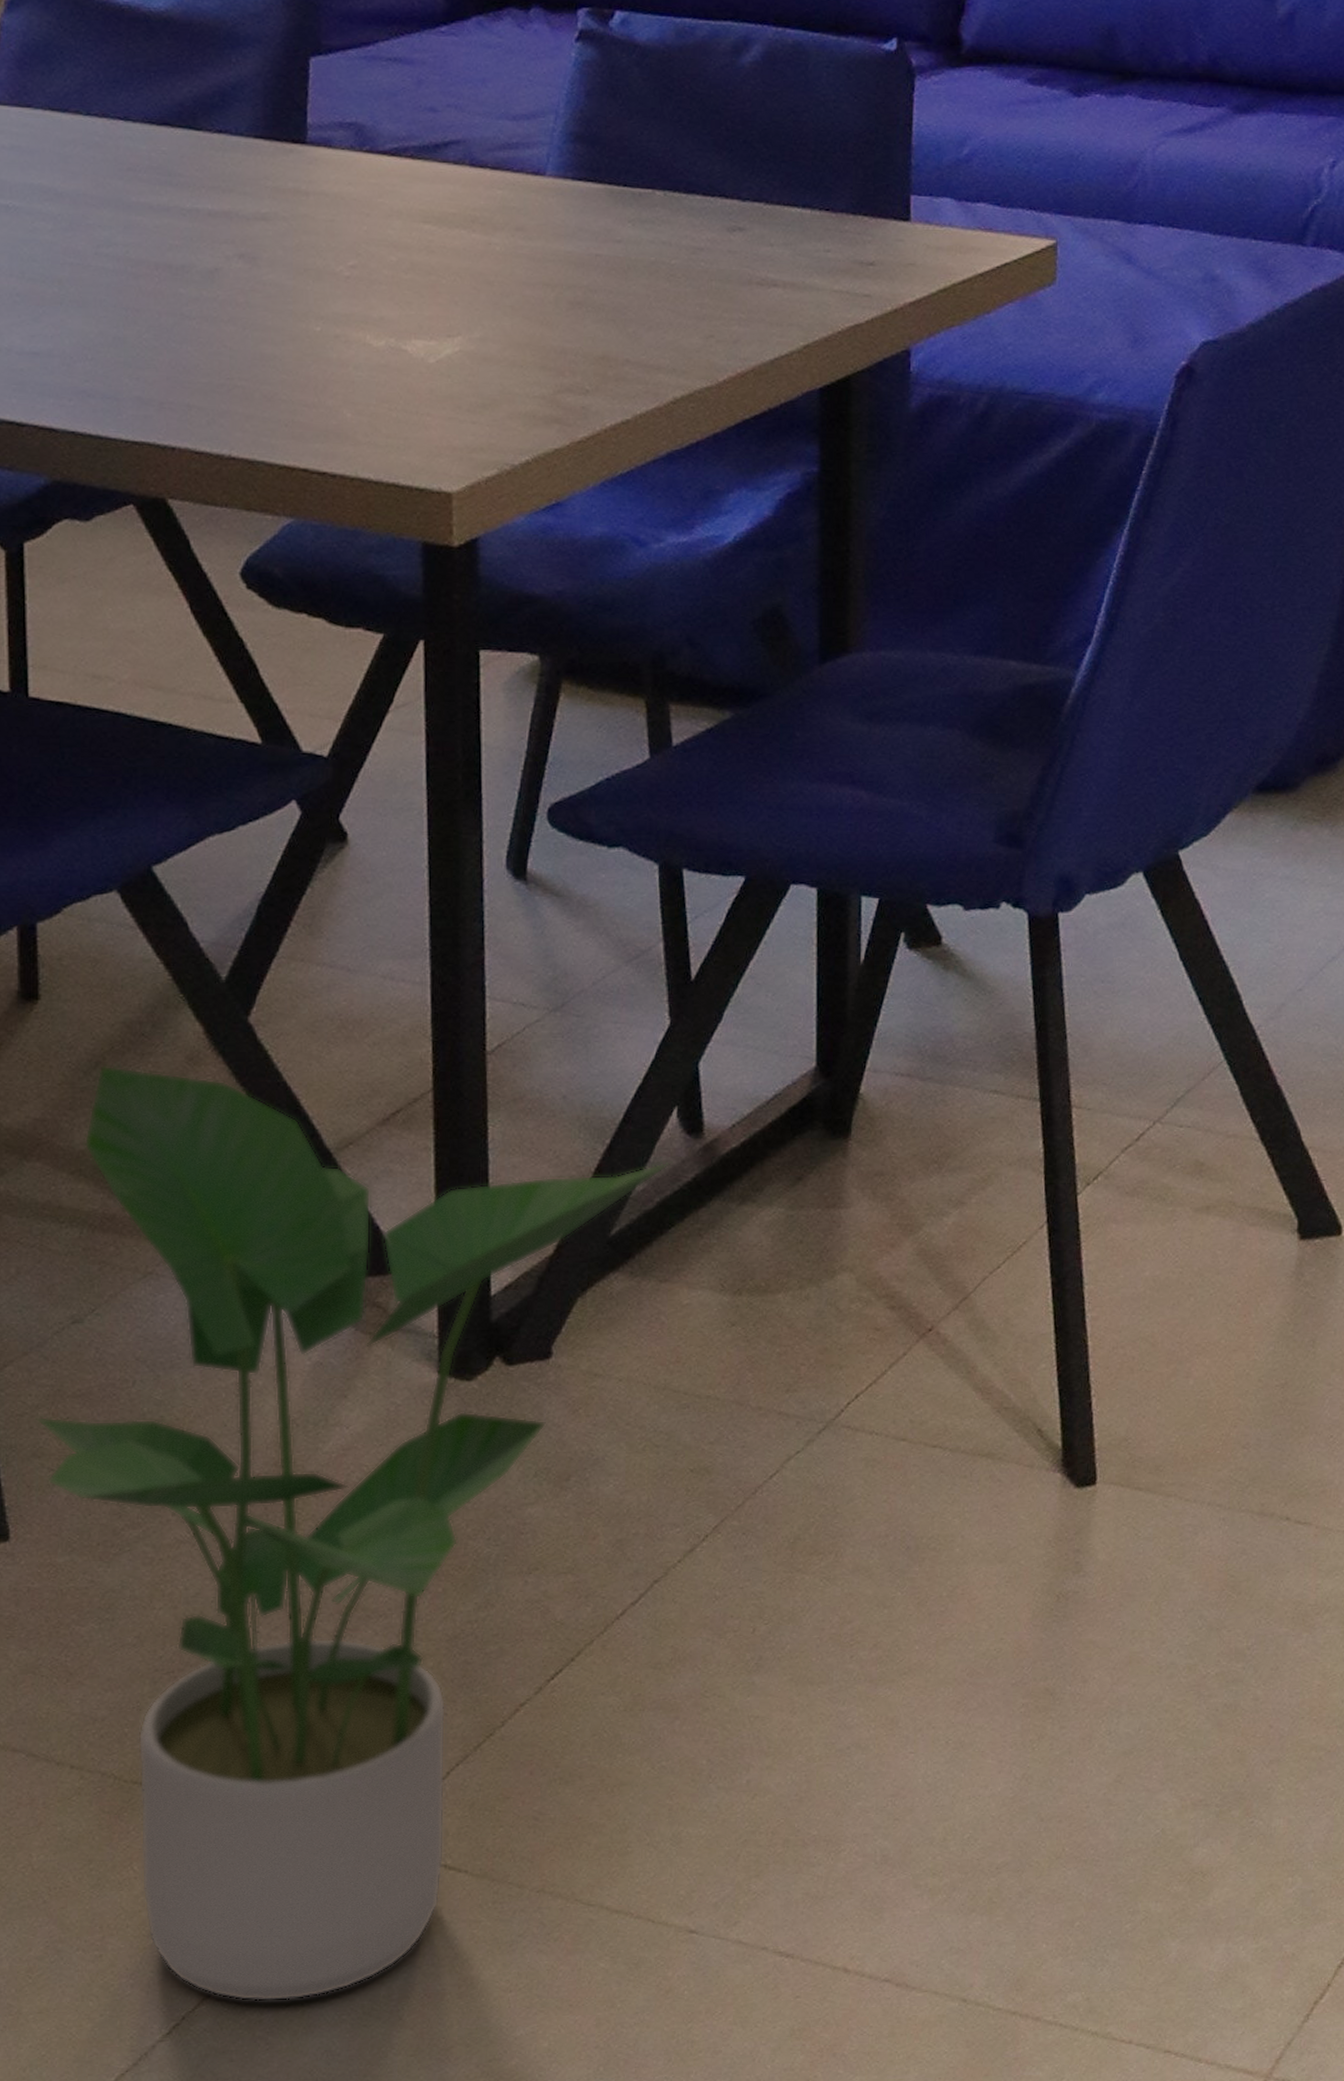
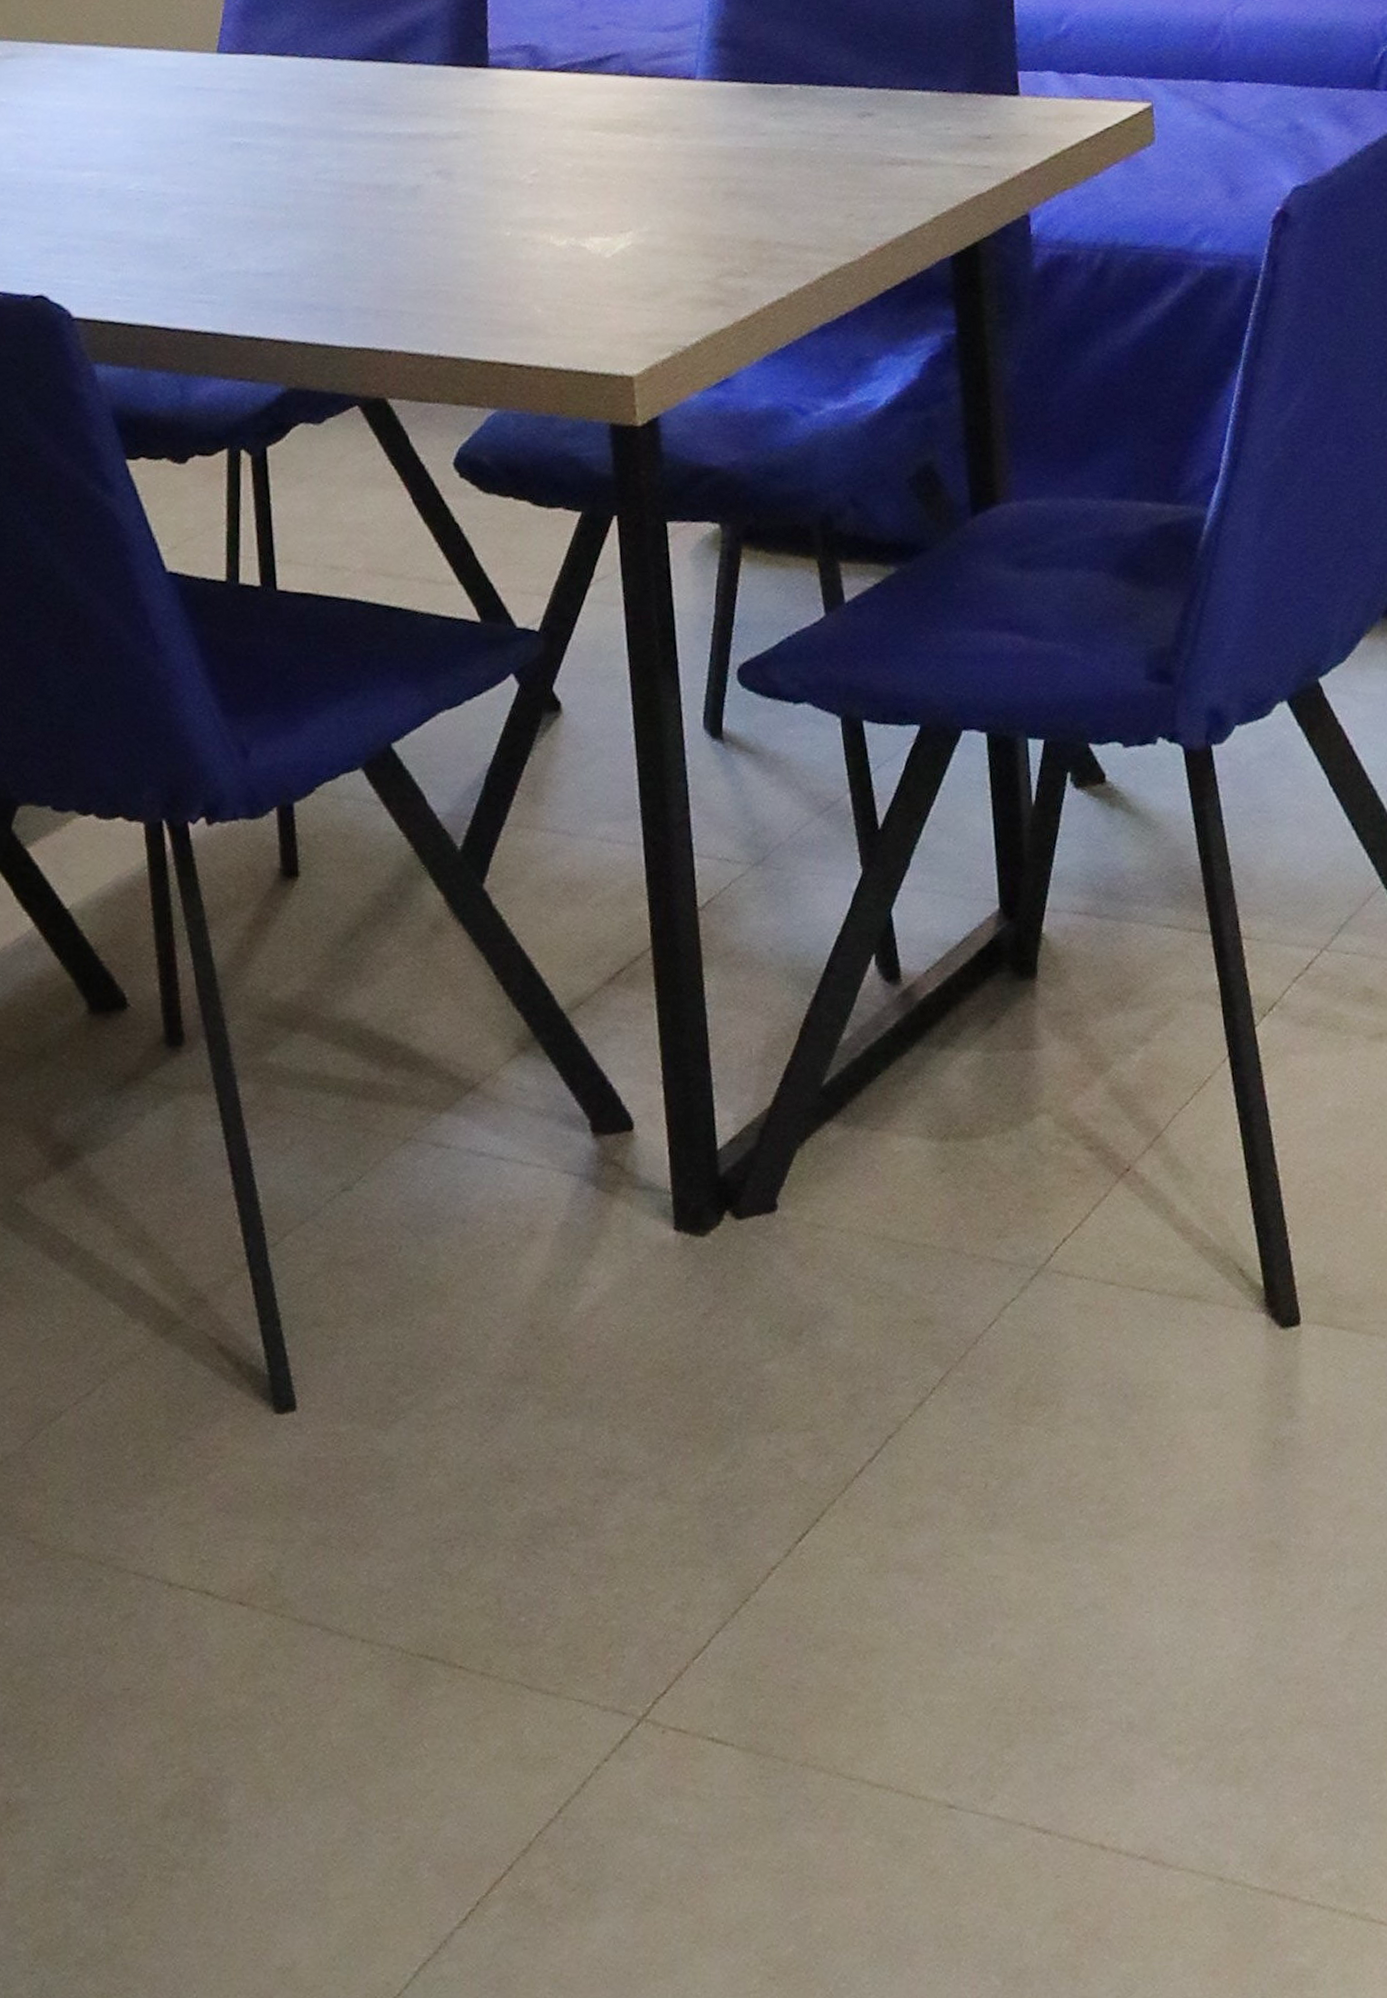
potted plant: present [36,1065,673,2002] -> none [314,937,875,1885]

